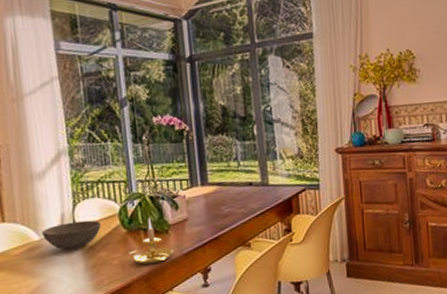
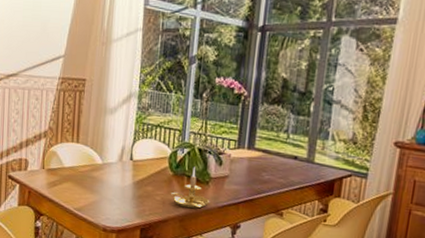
bowl: present [41,220,101,250] -> none [104,154,153,179]

